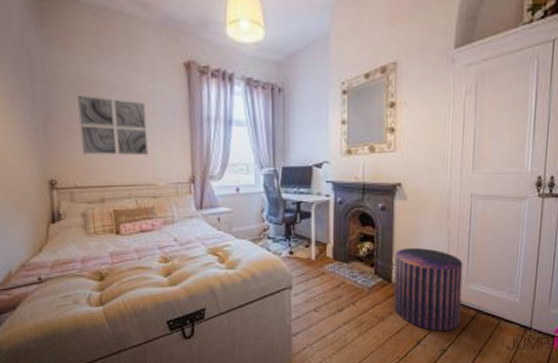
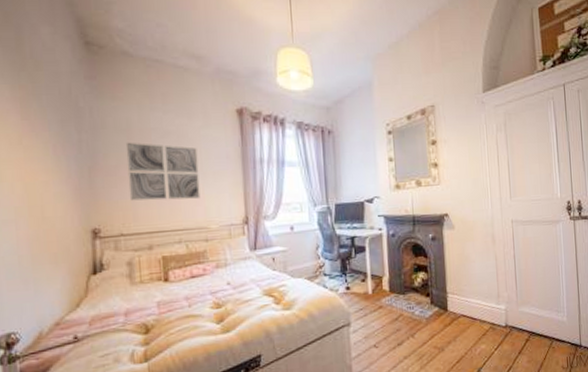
pouf: present [394,248,463,331] -> none [448,274,516,357]

